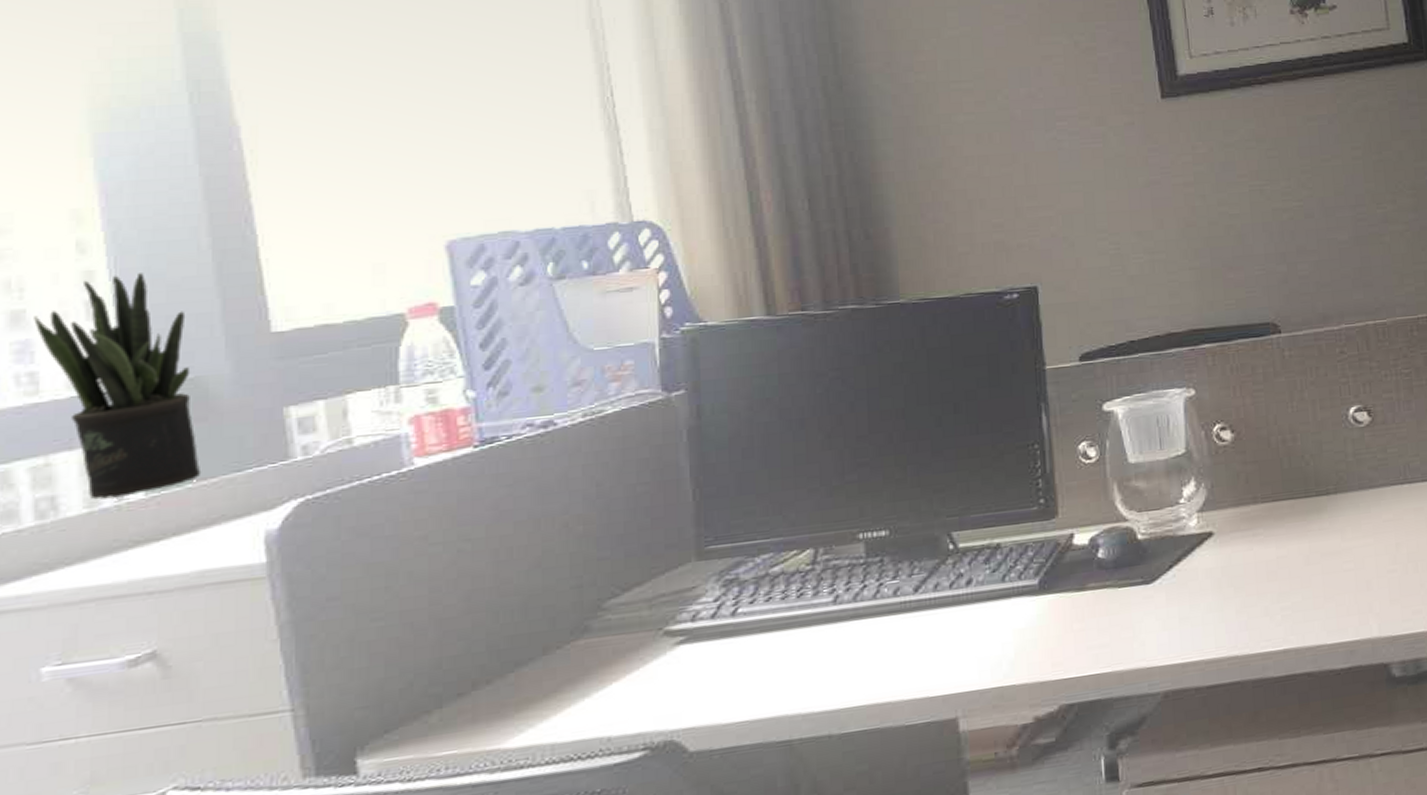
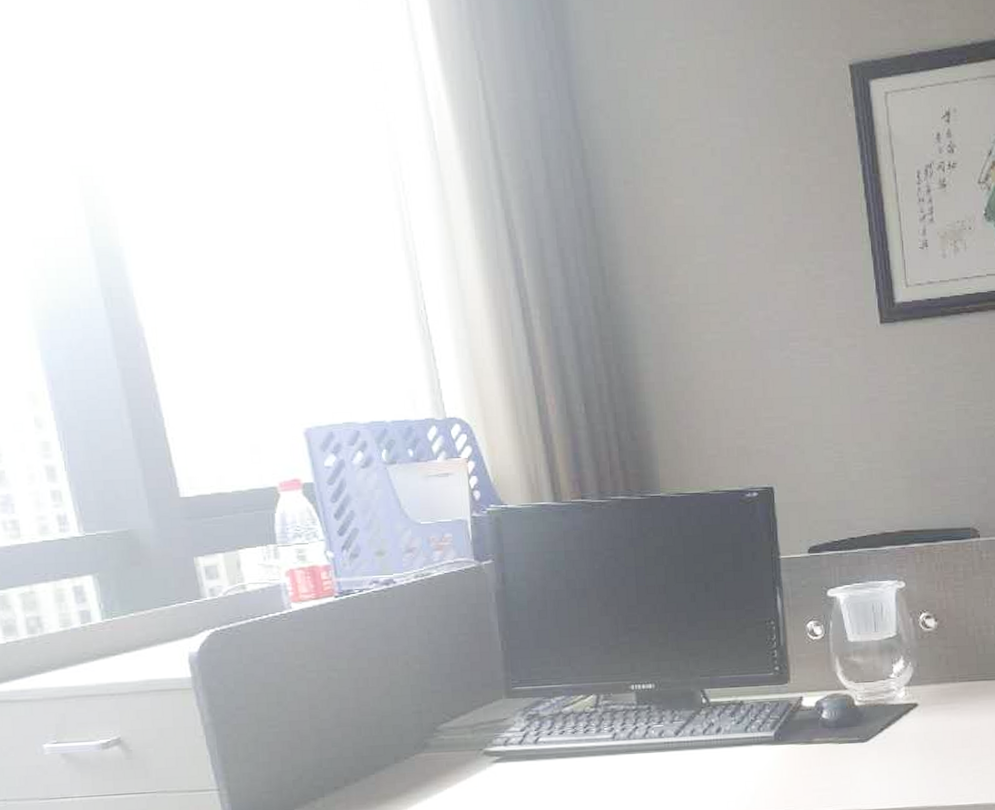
potted plant: present [34,273,202,500] -> none [11,445,140,621]

